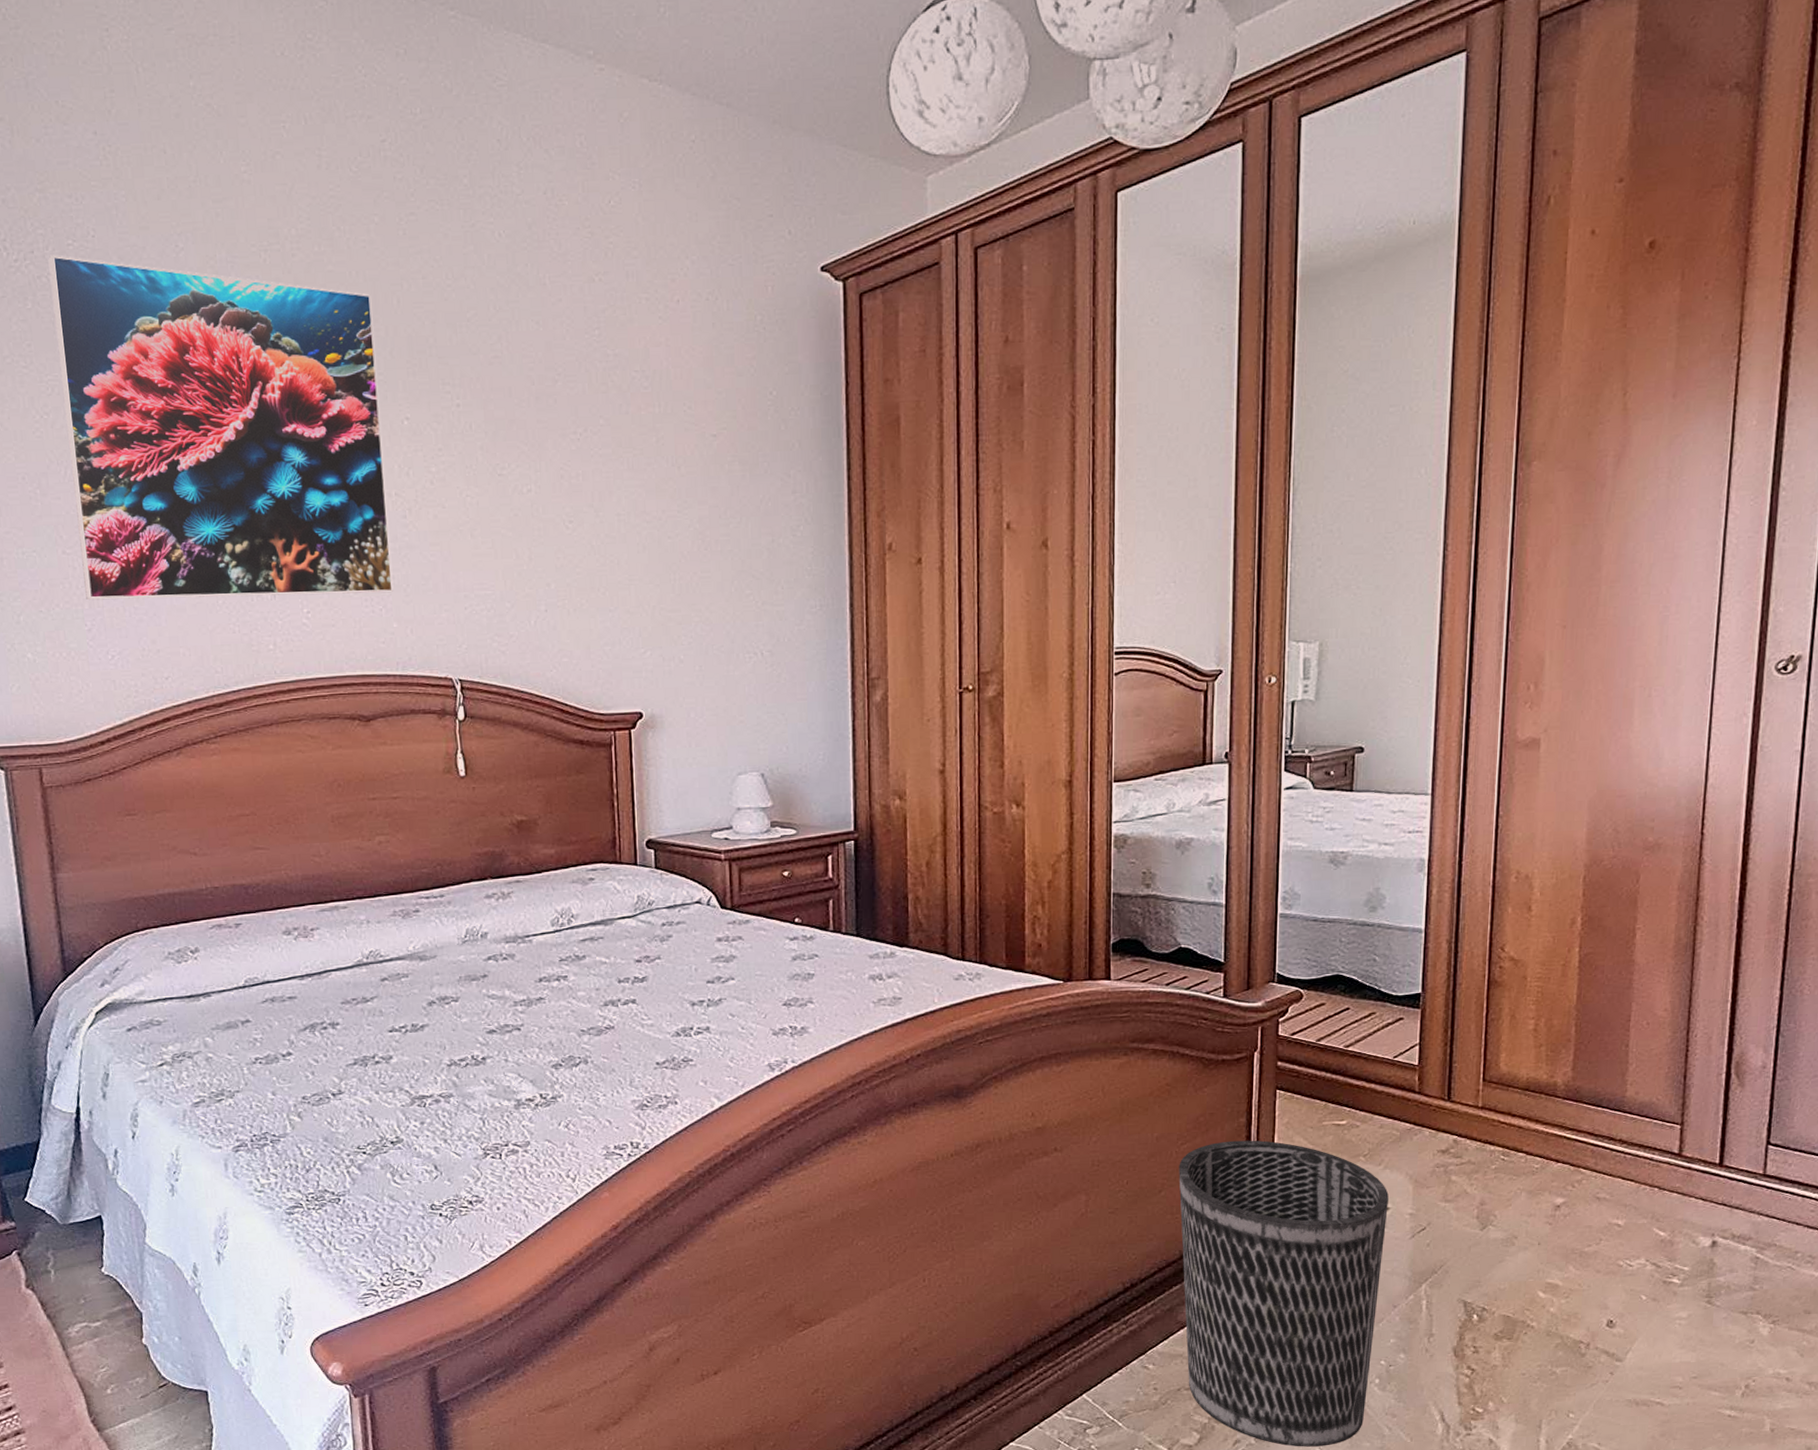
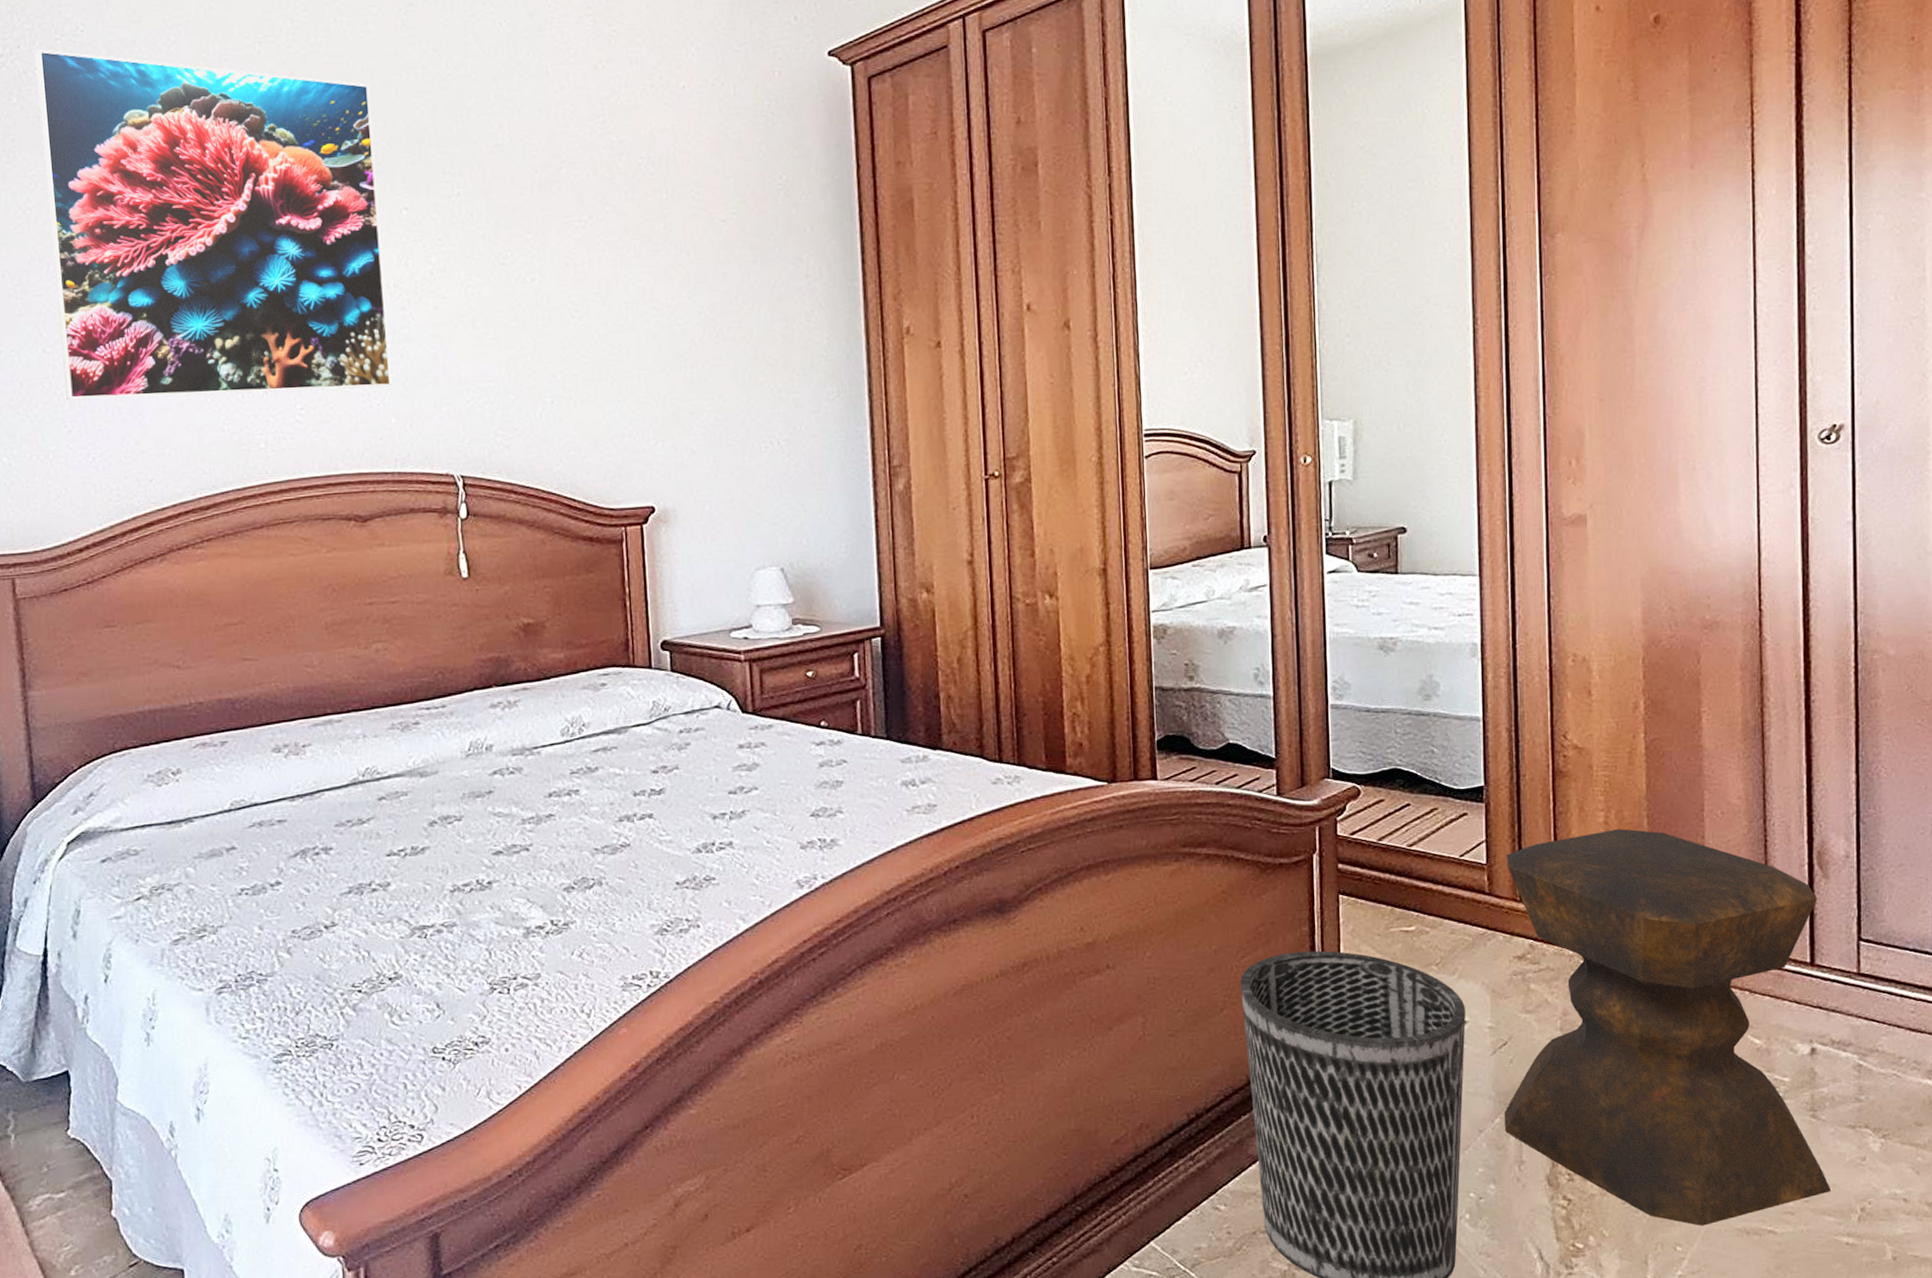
stool: none [1417,1036,1732,1396] -> present [1504,829,1831,1226]

